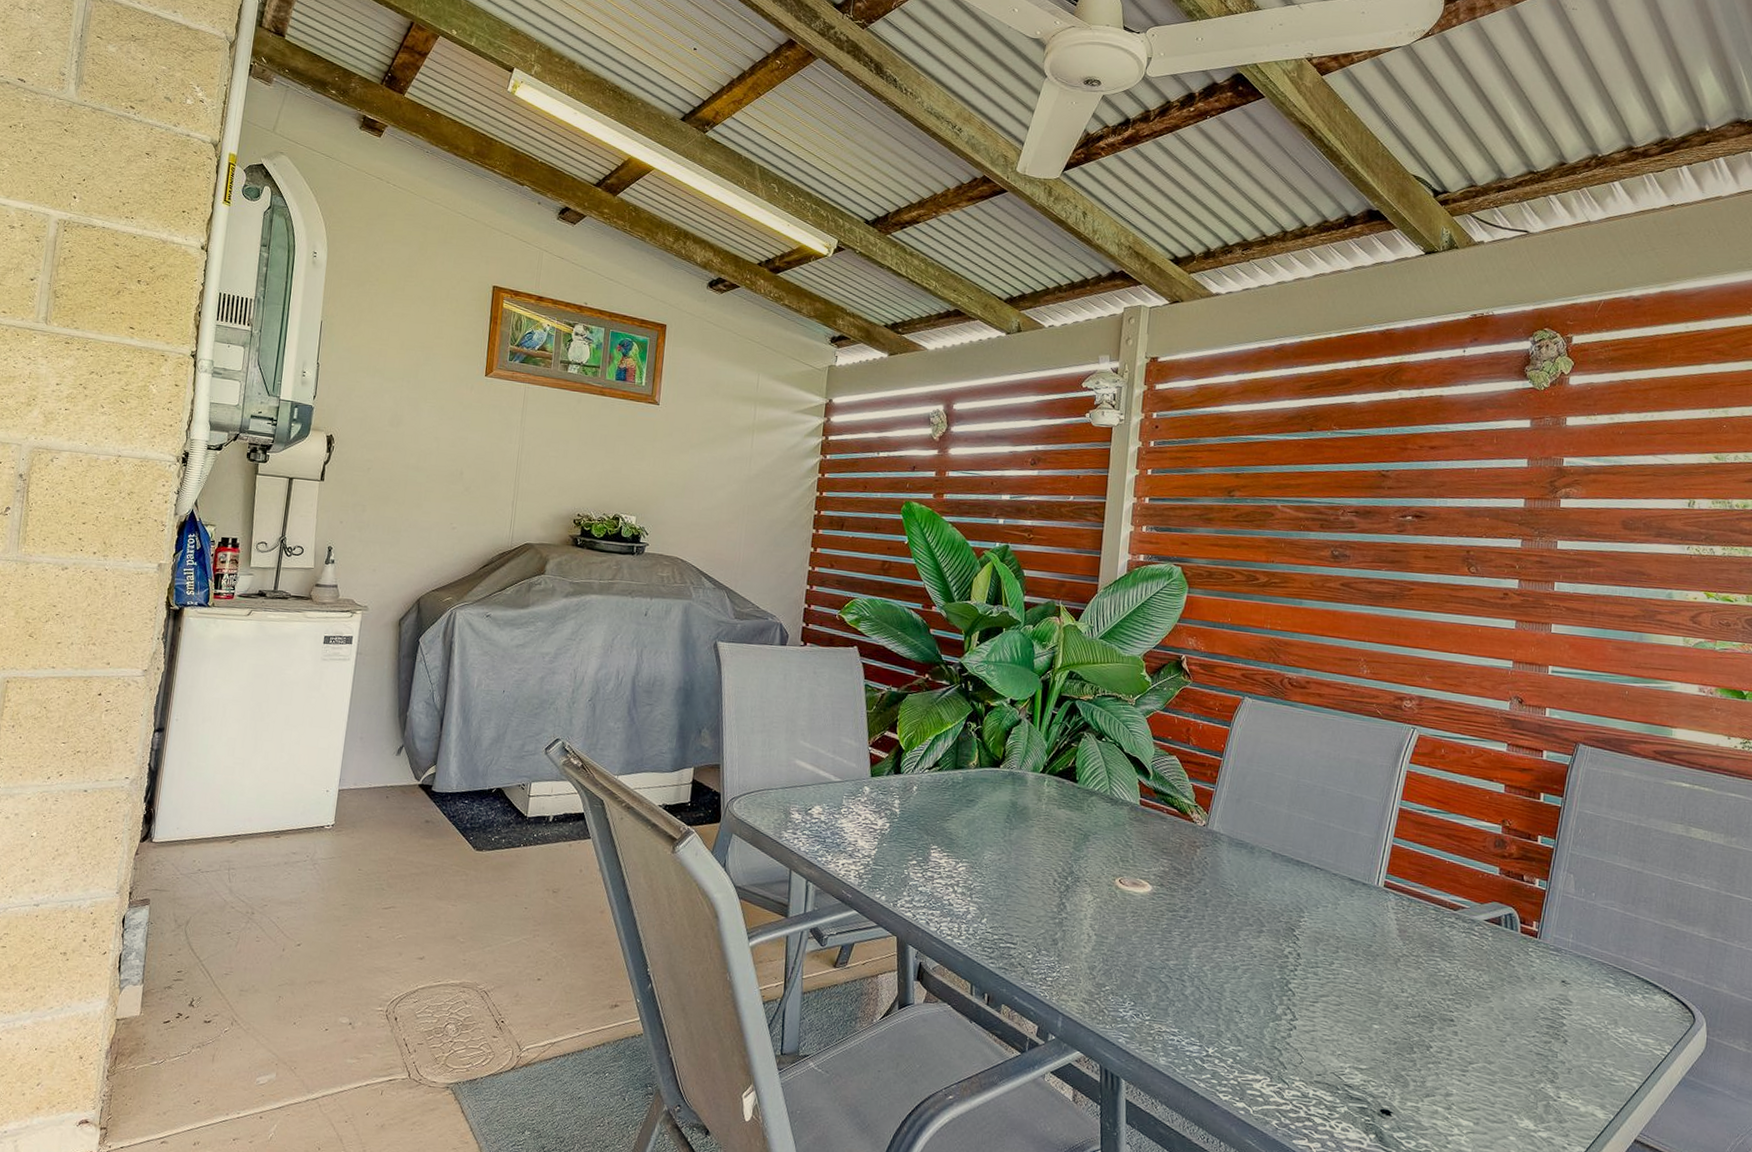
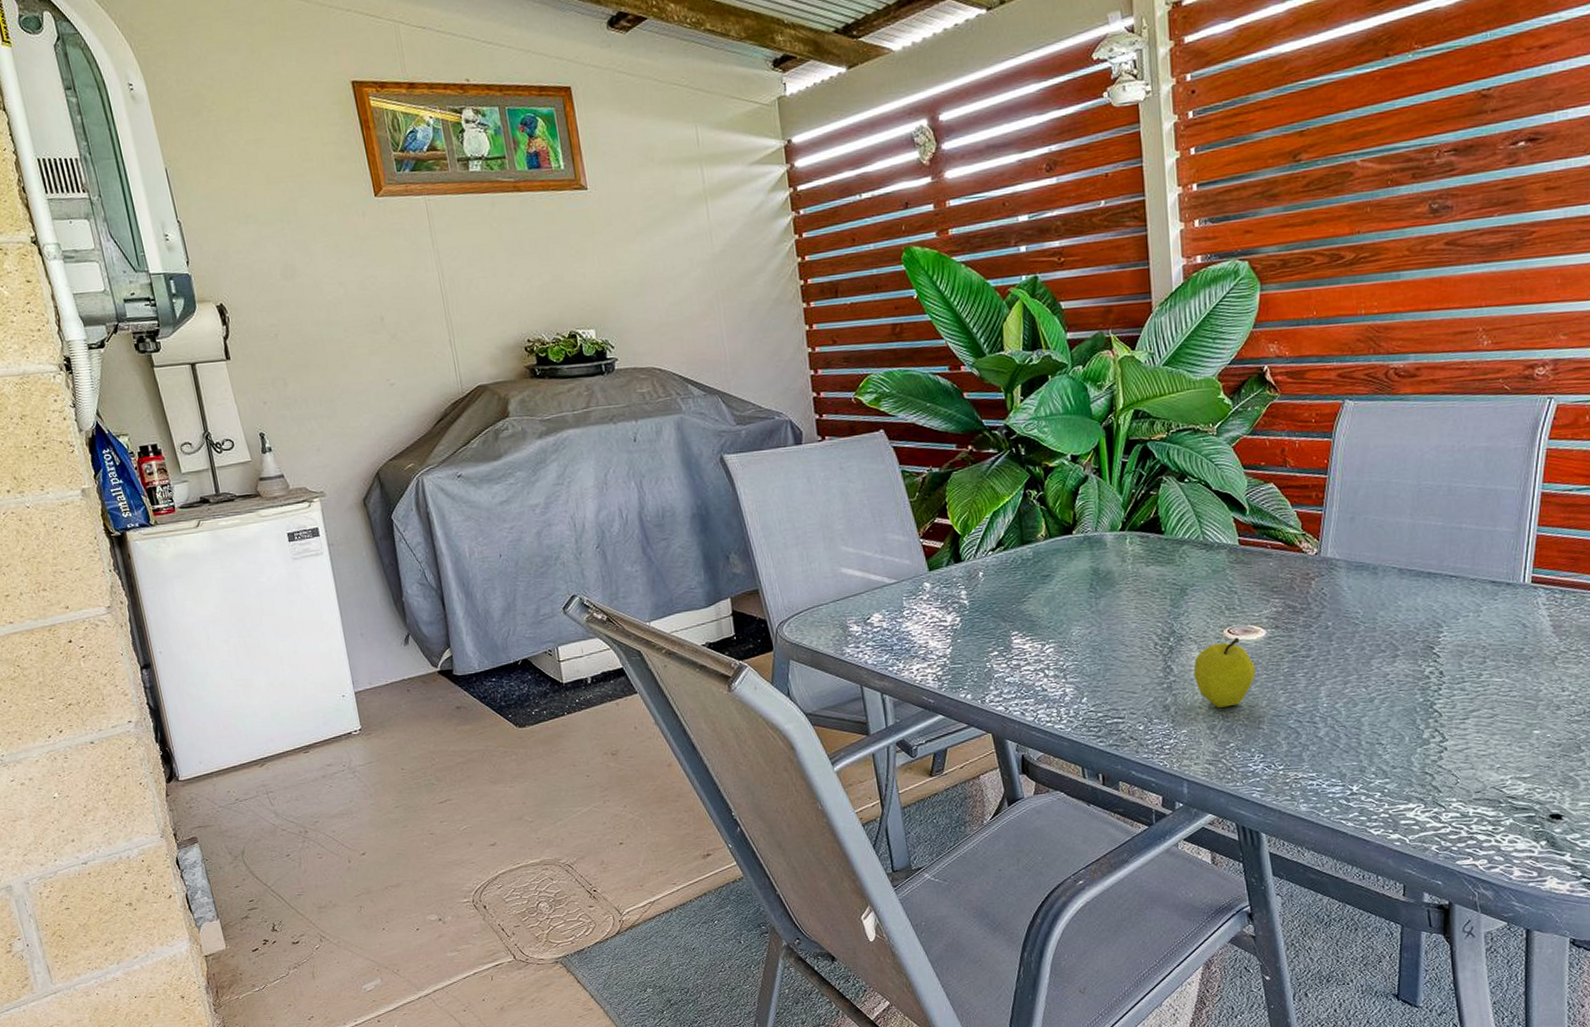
fruit: none [1083,888,1138,951] -> present [1193,637,1256,708]

